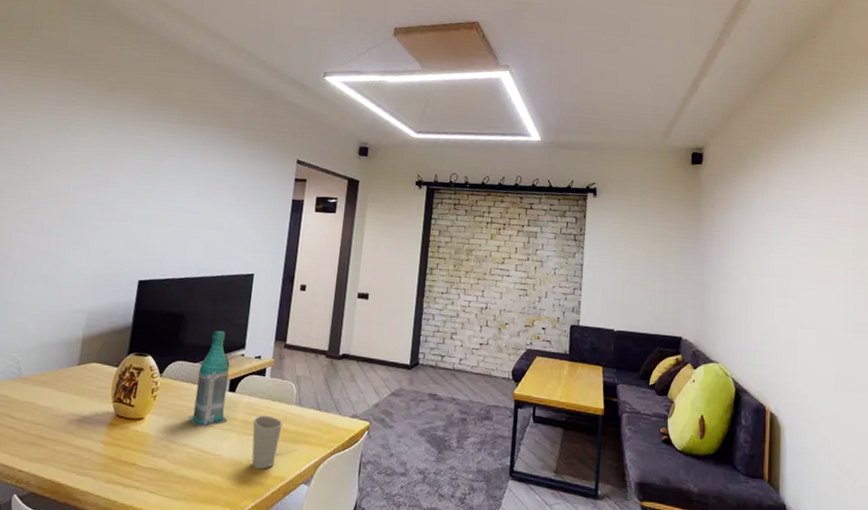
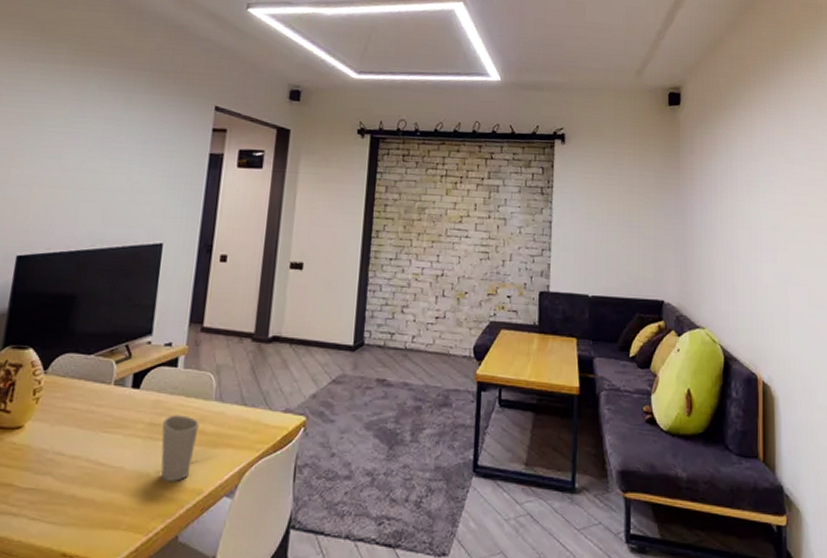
bottle: present [189,330,230,427] -> none [81,313,133,433]

